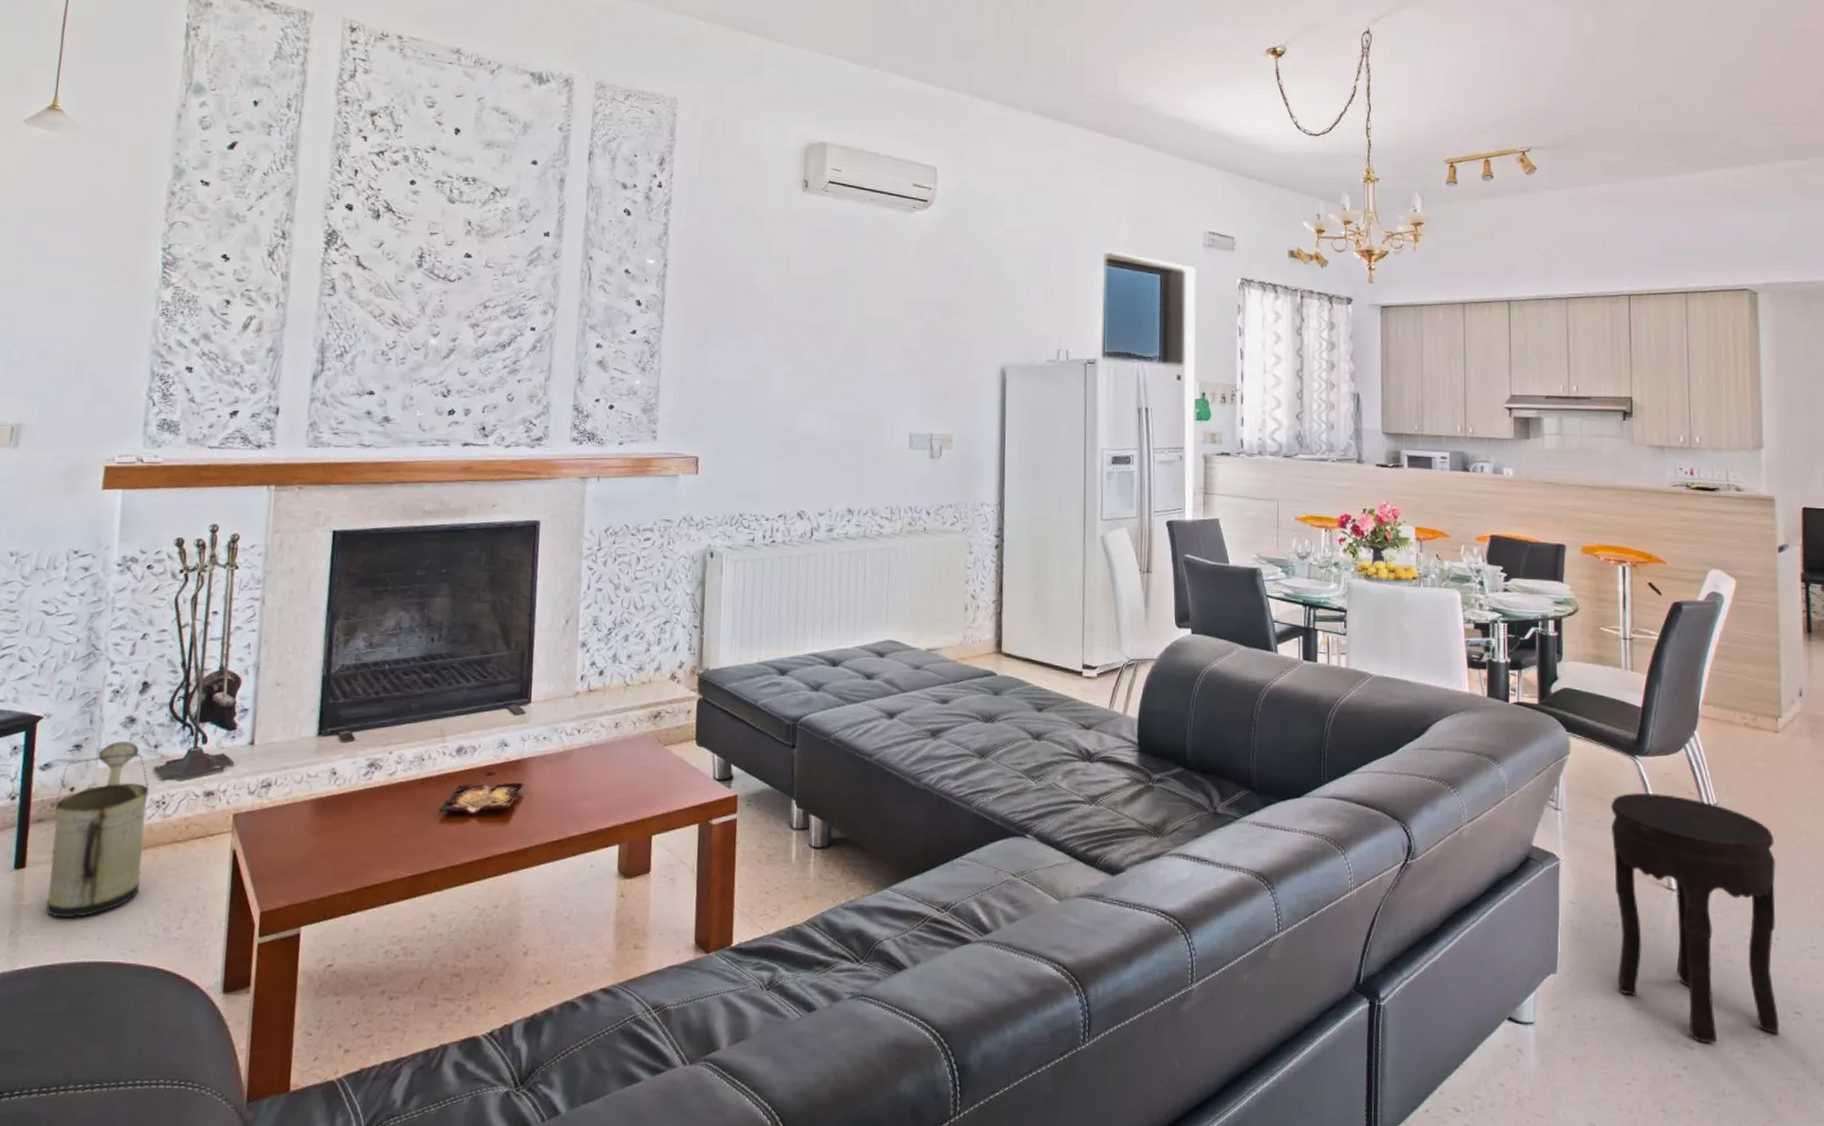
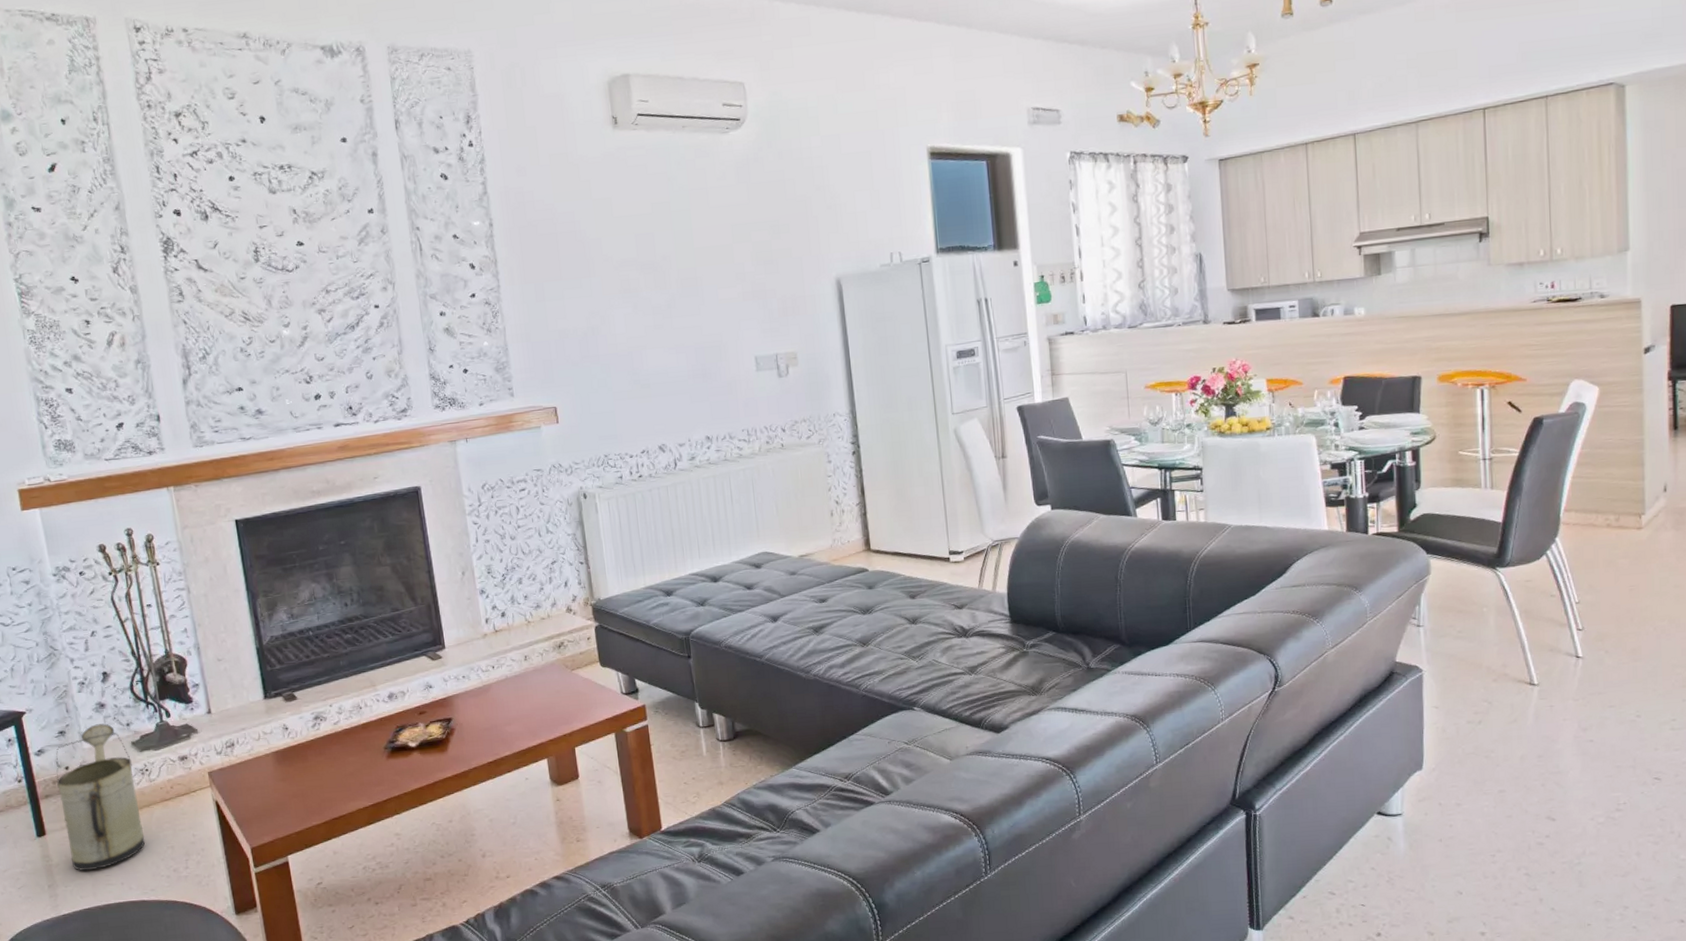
side table: present [1611,793,1780,1044] -> none [1473,600,1639,814]

